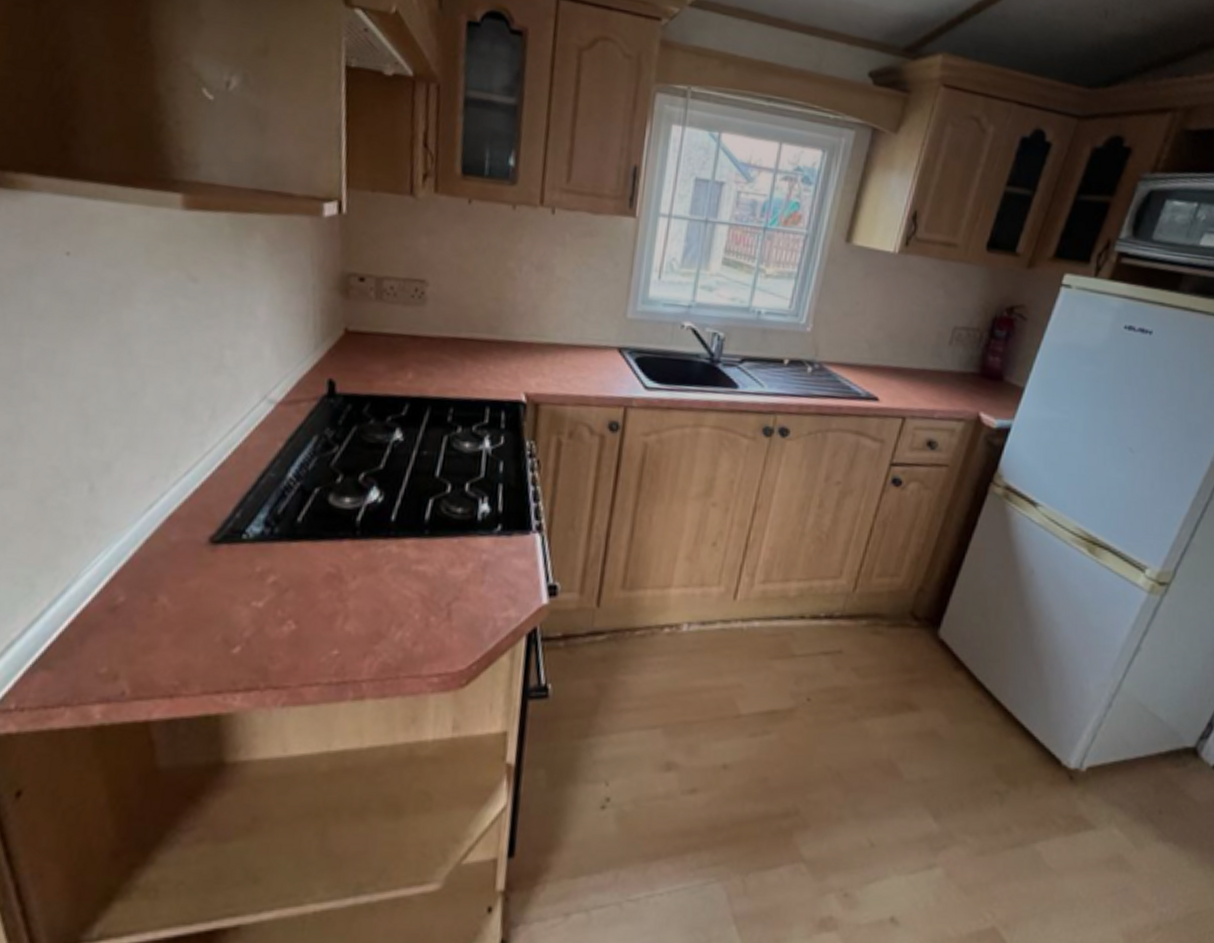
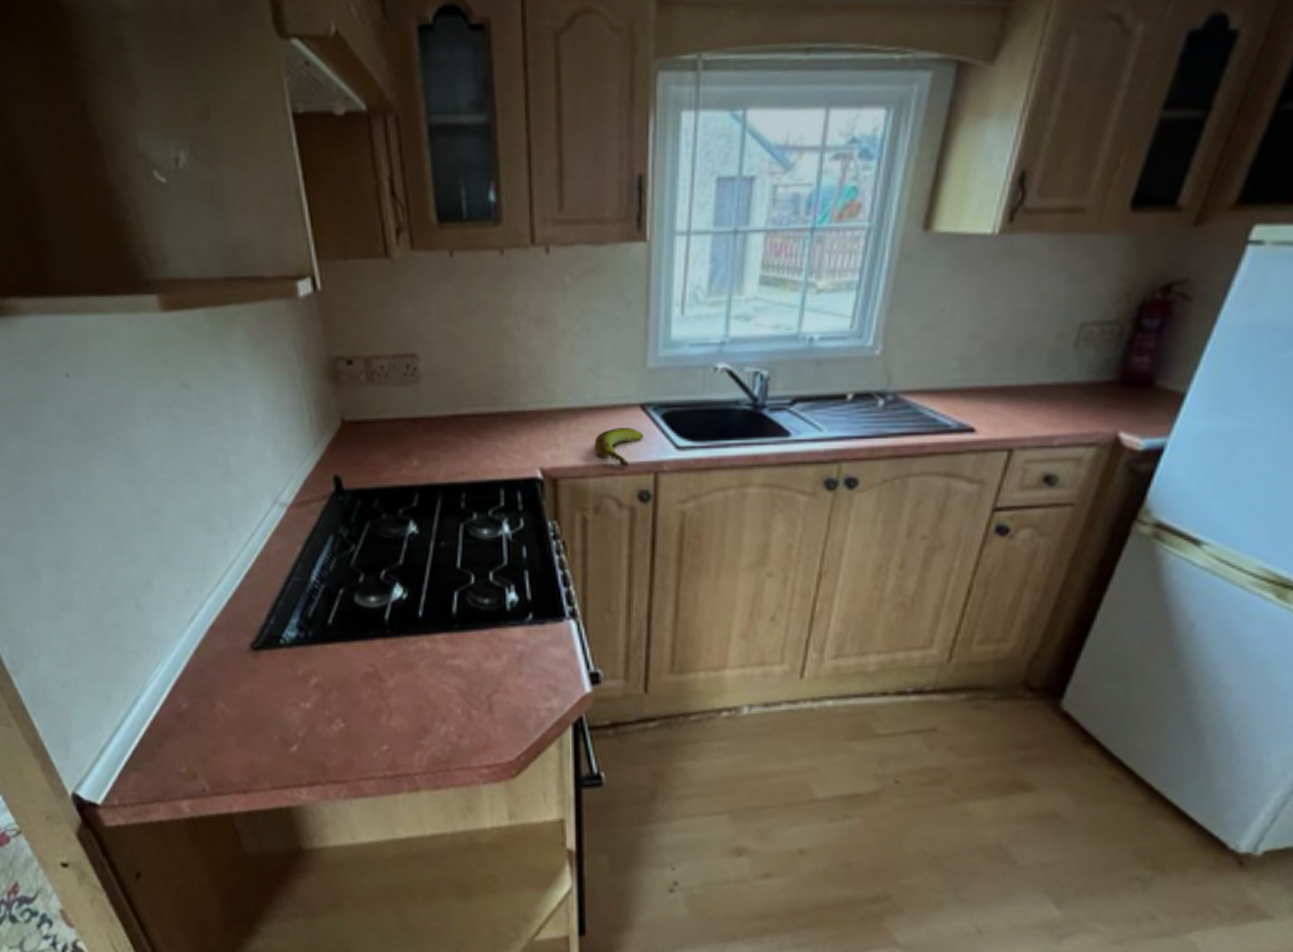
banana: none [575,364,619,399] -> present [595,426,644,466]

